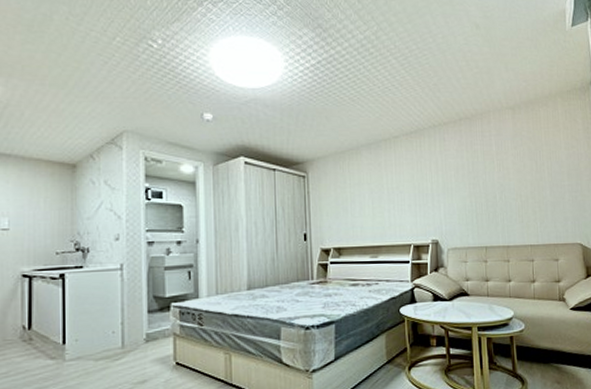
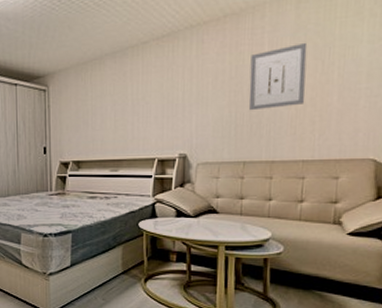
wall art: none [483,145,527,201] -> present [249,42,308,111]

